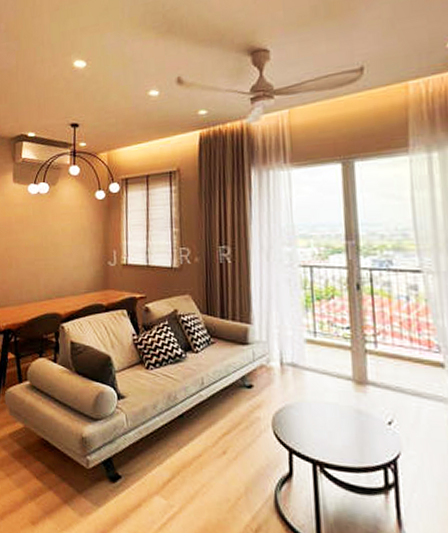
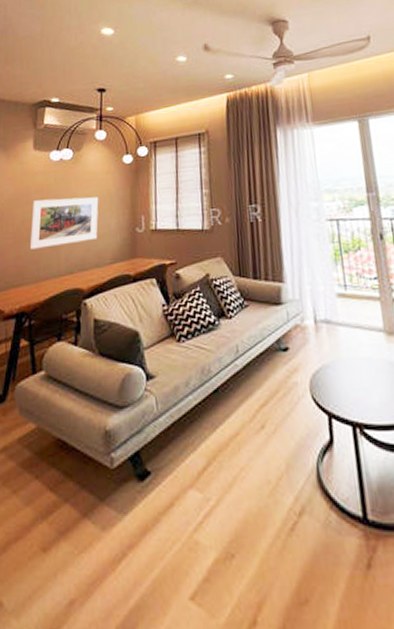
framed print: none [12,229,74,275] -> present [29,197,99,250]

